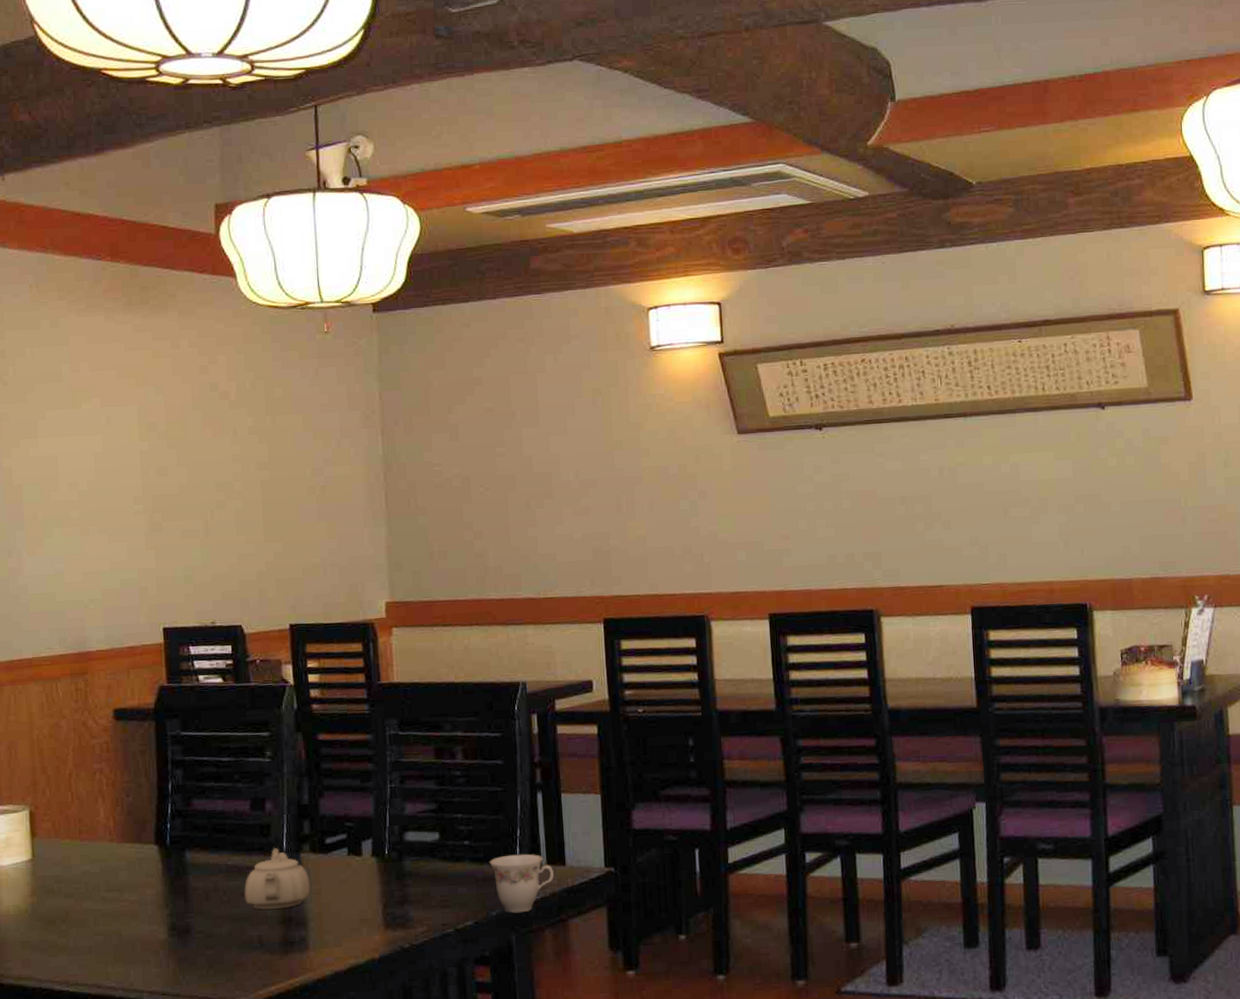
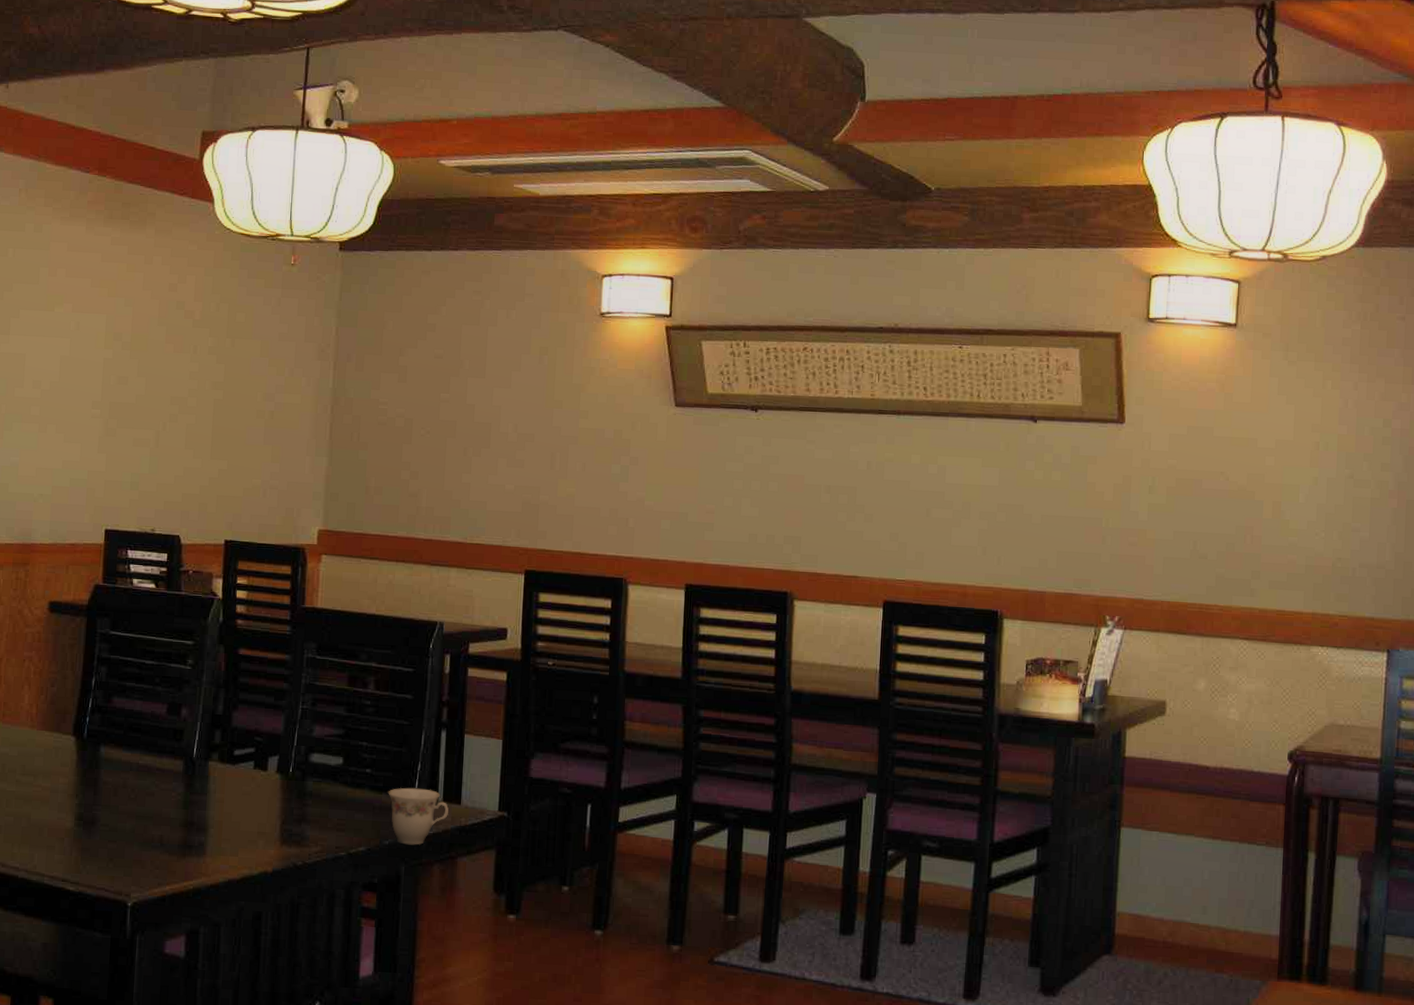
teapot: present [244,847,311,910] -> none [151,752,215,812]

